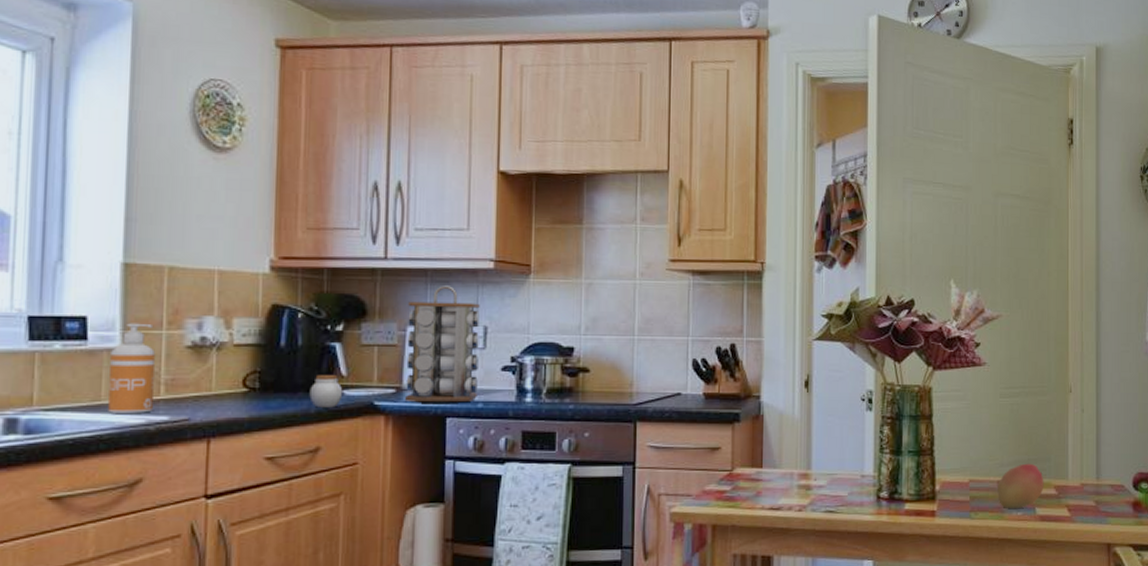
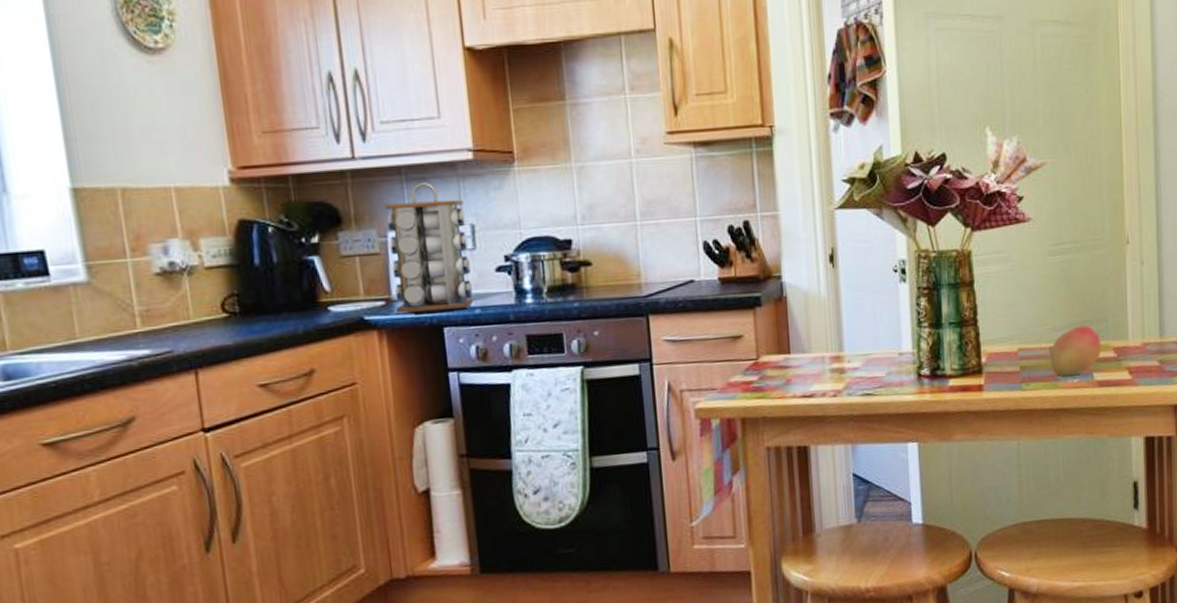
soap dispenser: present [108,323,155,413] -> none [76,252,132,352]
jar: present [309,375,343,408] -> none [293,291,330,328]

